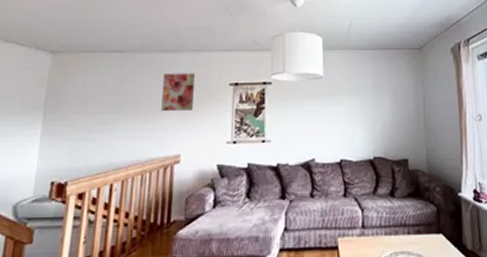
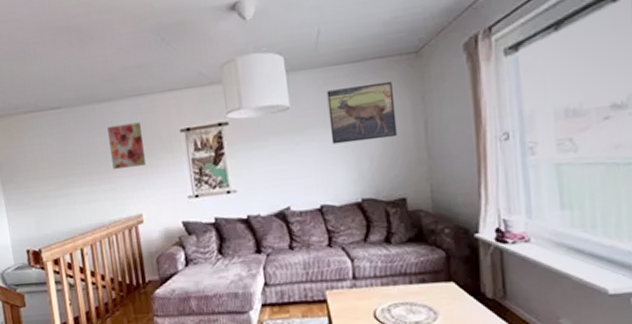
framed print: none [353,67,404,110] -> present [326,81,398,145]

